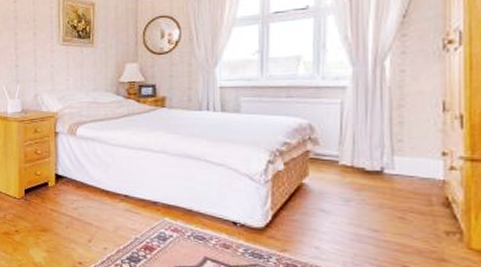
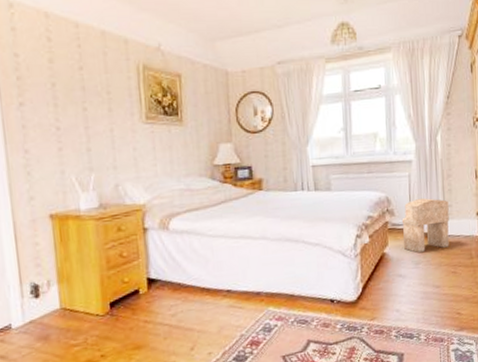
stool: none [328,130,398,190] -> present [401,198,449,253]

